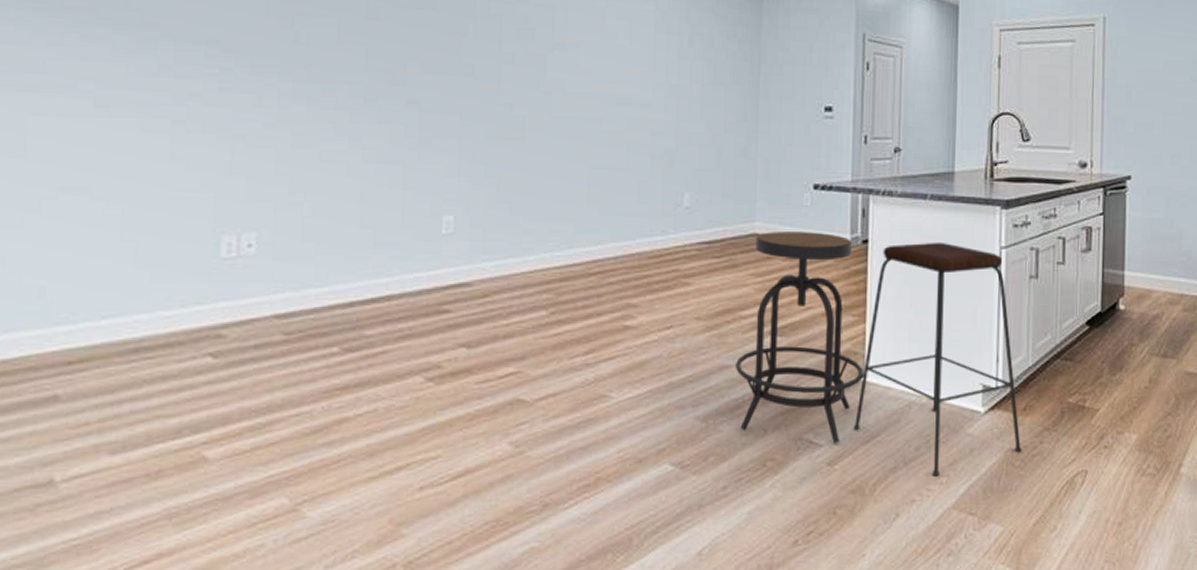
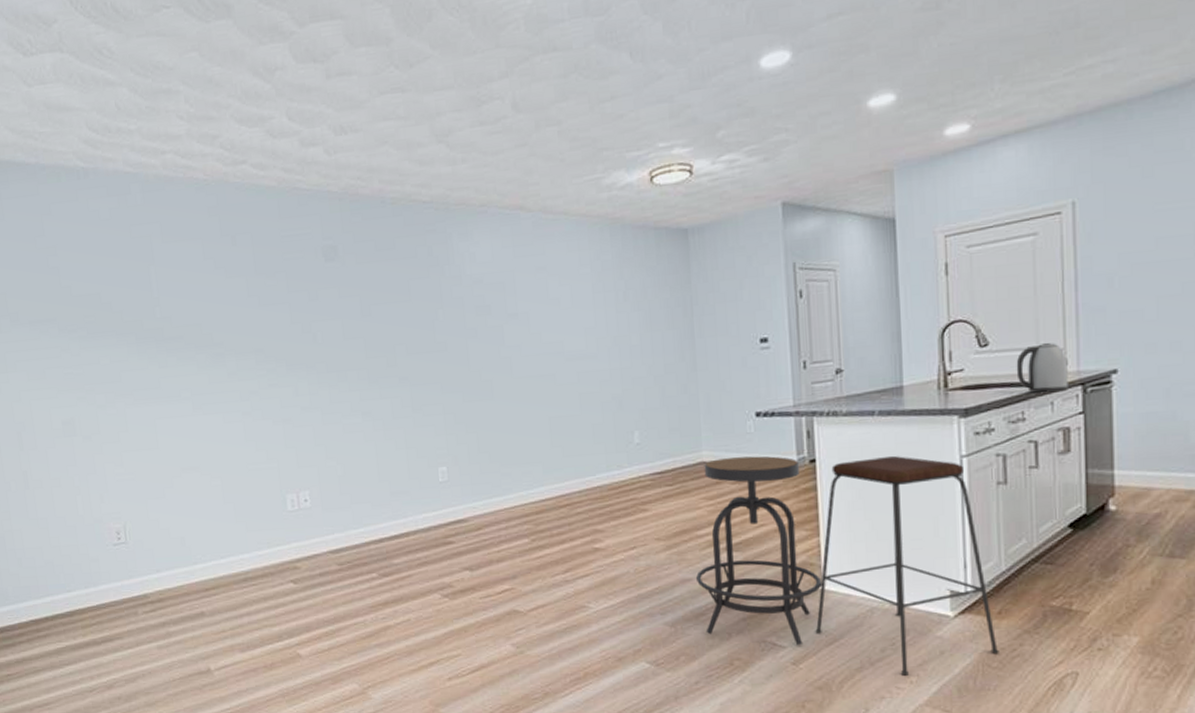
kettle: none [1051,145,1093,192] -> present [1016,343,1068,393]

